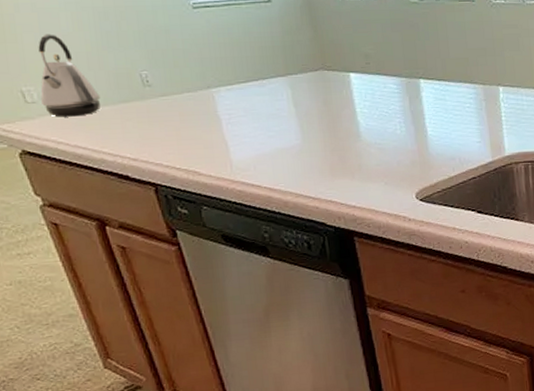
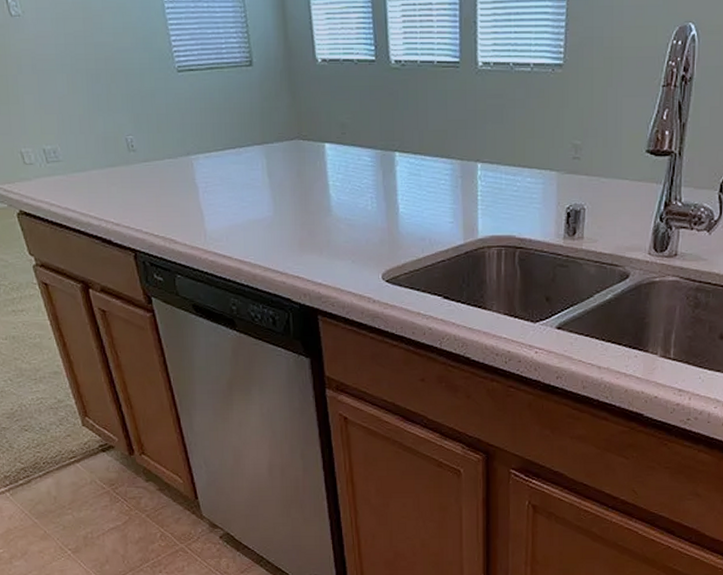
kettle: present [38,34,101,117] -> none [37,96,90,179]

